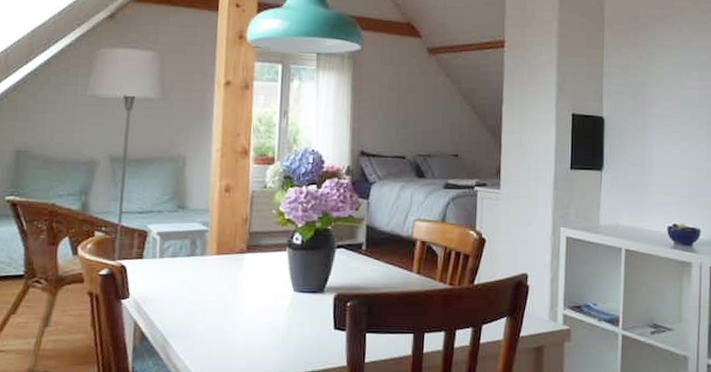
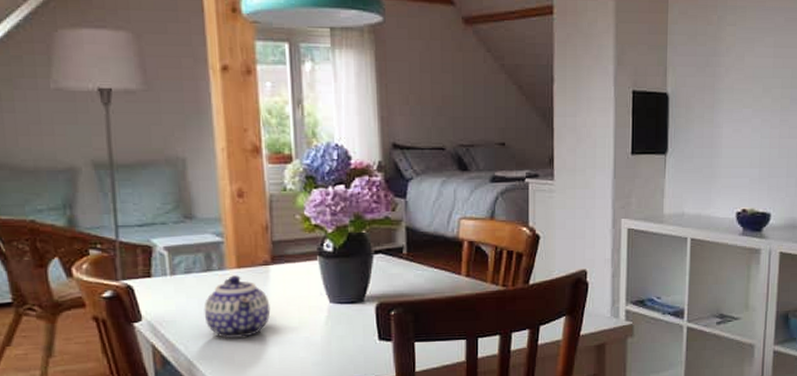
teapot: none [183,261,241,319] -> present [204,275,271,338]

